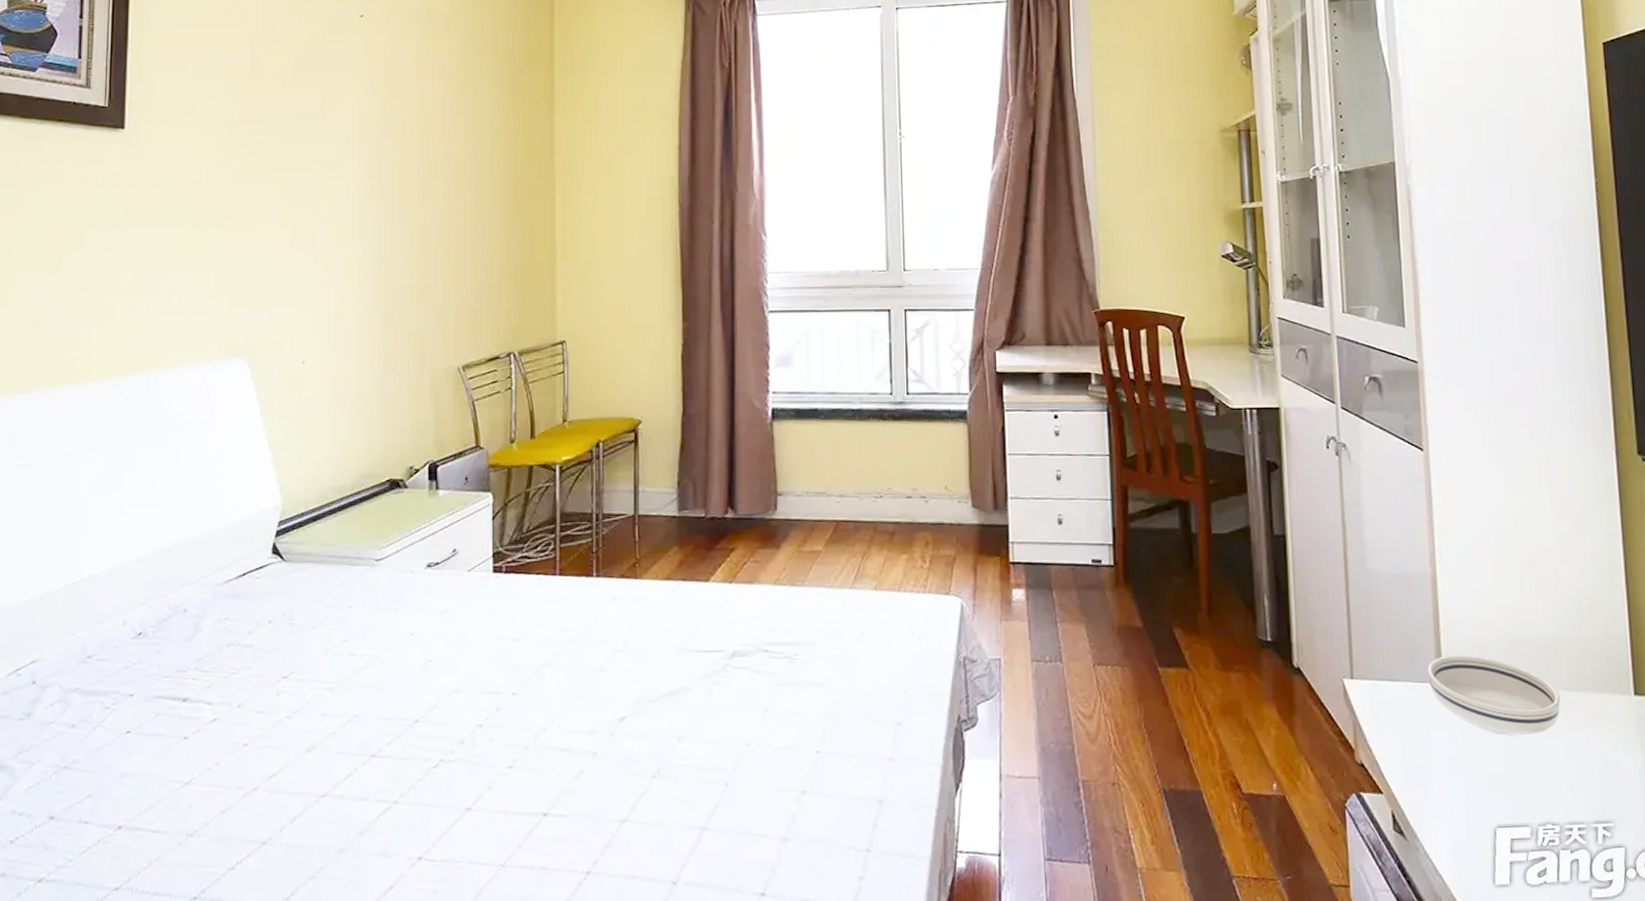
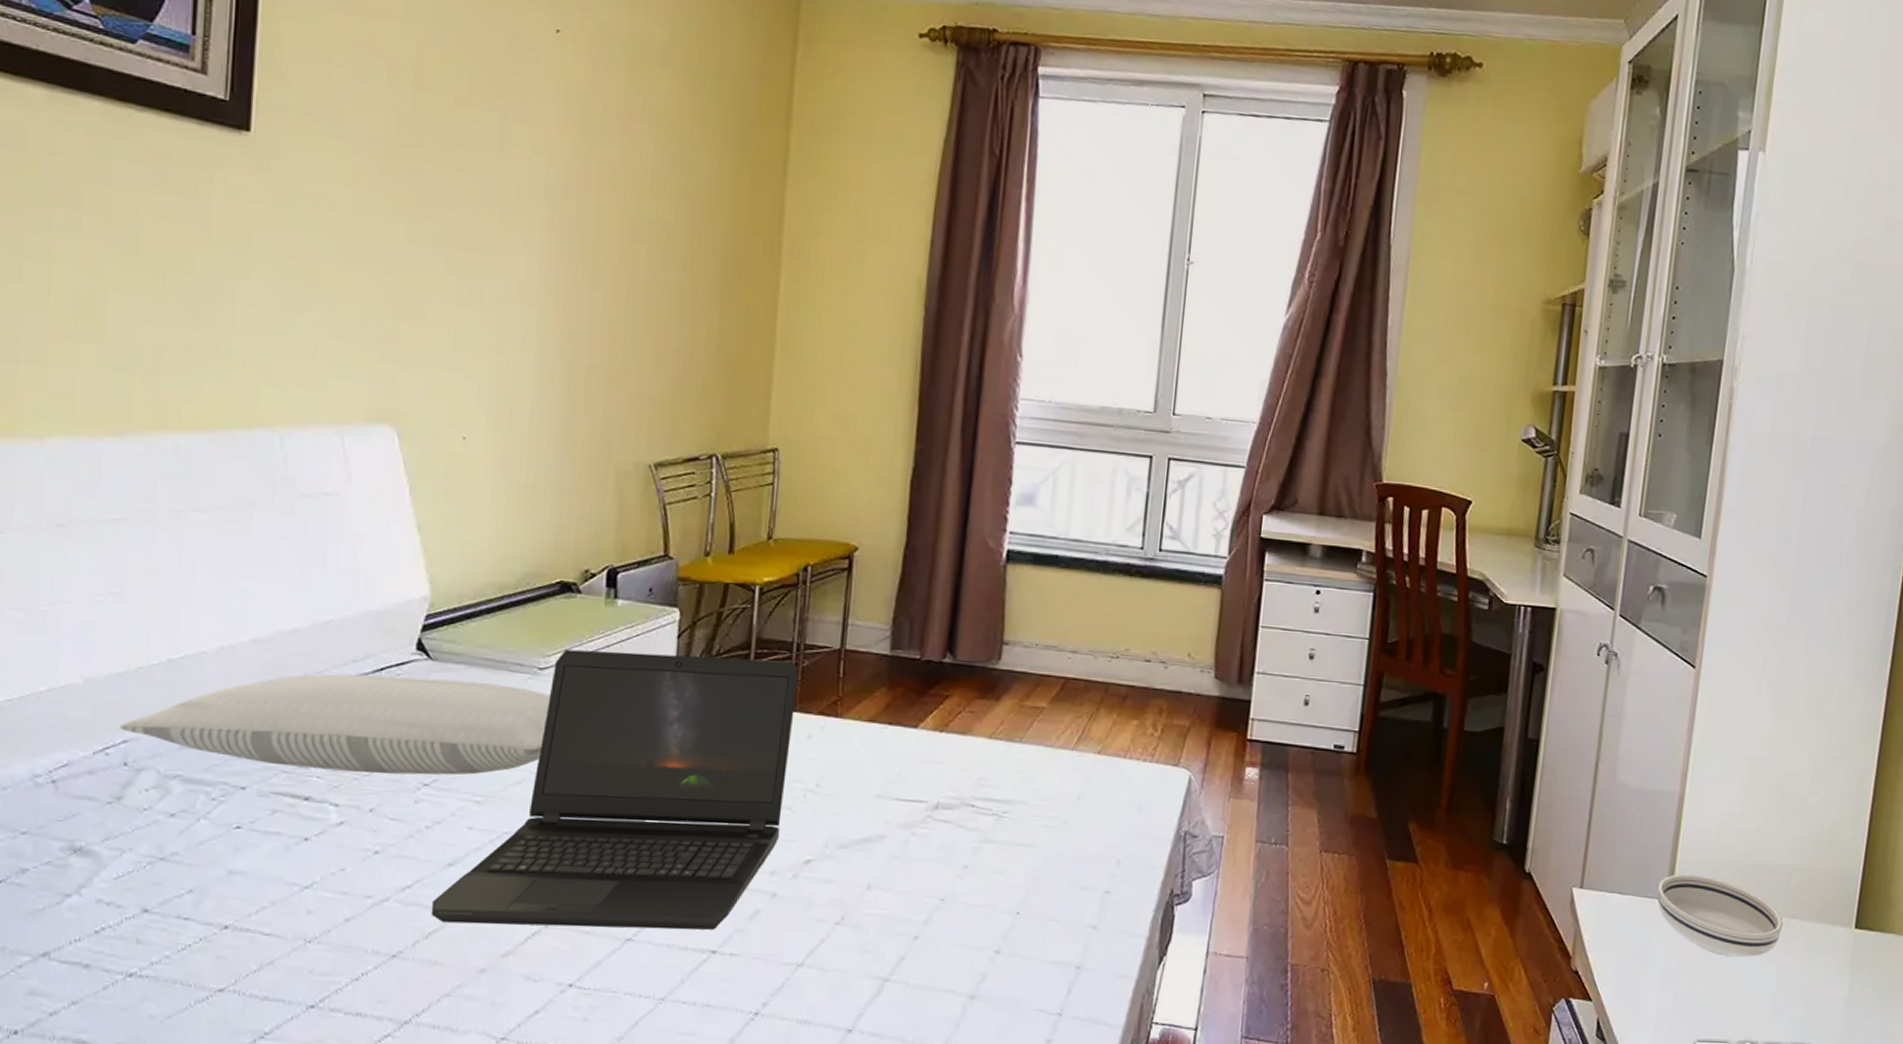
pillow: none [28,577,387,672] -> present [119,674,550,775]
laptop computer: none [294,531,600,807] -> present [431,649,799,930]

